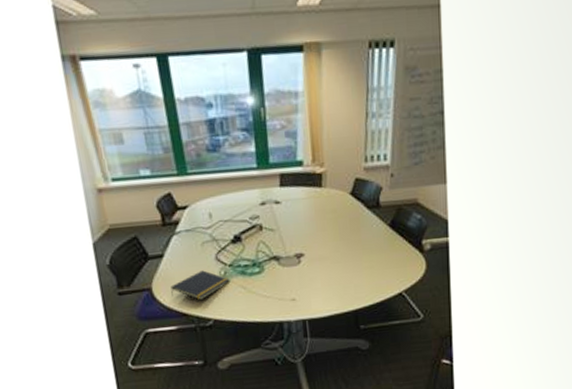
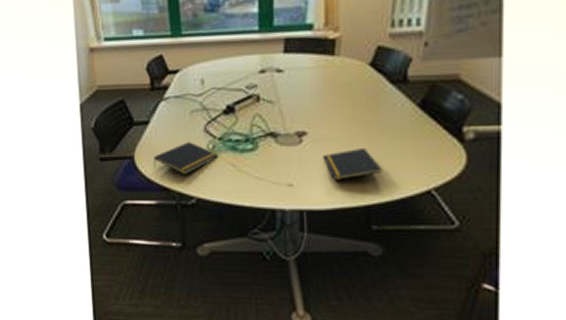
notepad: none [318,264,366,292] -> present [323,149,383,180]

